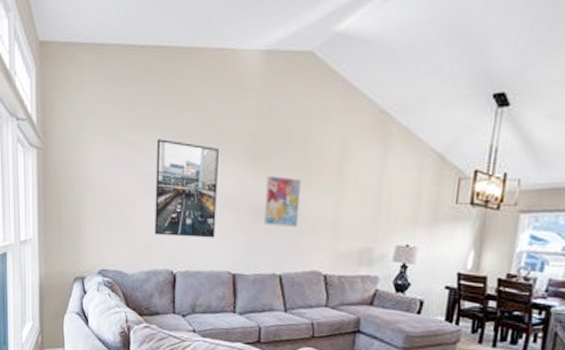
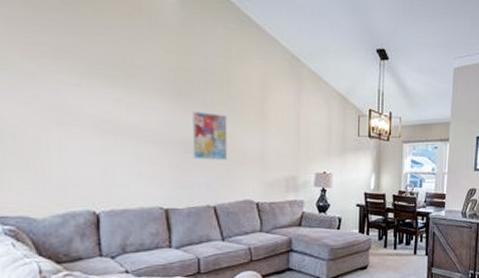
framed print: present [154,139,219,238] -> none [61,70,142,174]

